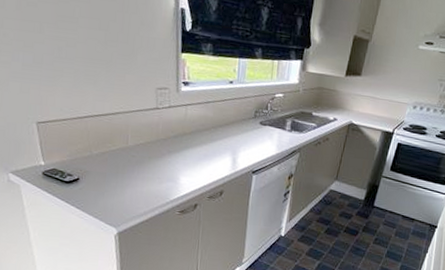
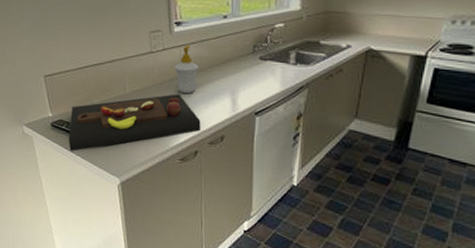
cutting board: none [62,150,202,201] -> present [68,94,201,151]
soap bottle: none [179,104,203,150] -> present [174,45,199,93]

